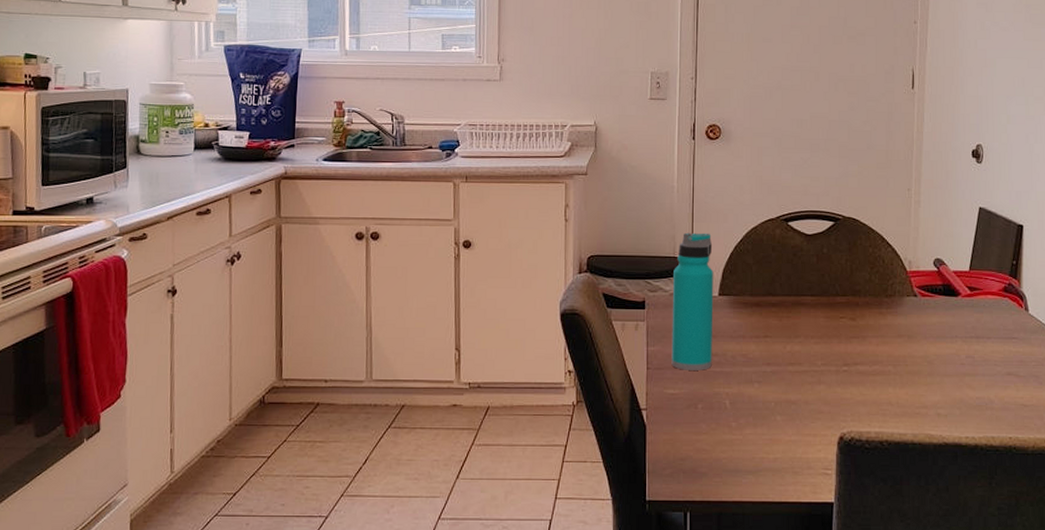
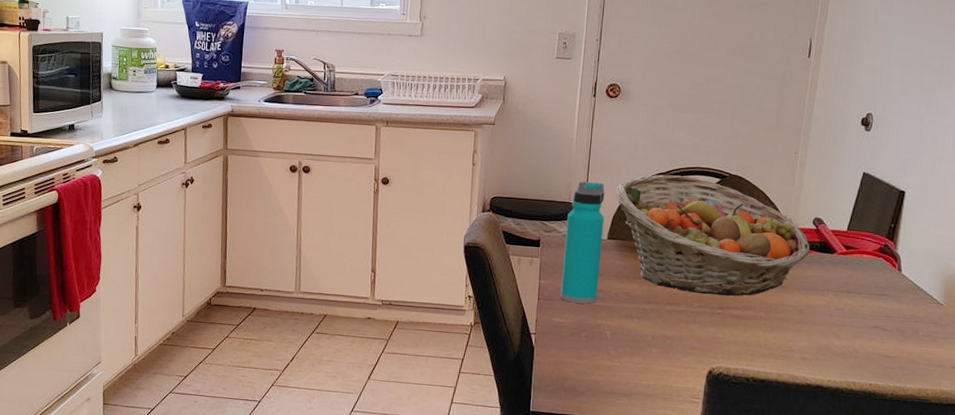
fruit basket: none [724,220,933,351] -> present [615,174,810,297]

